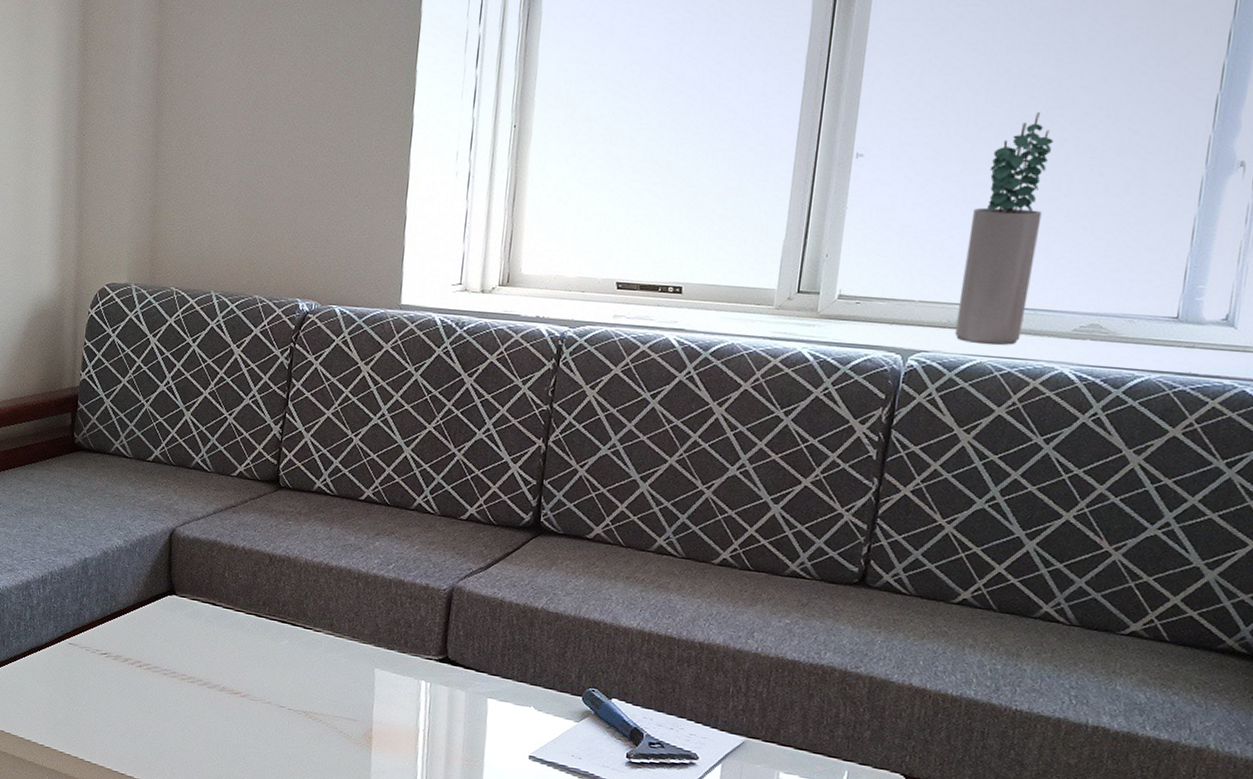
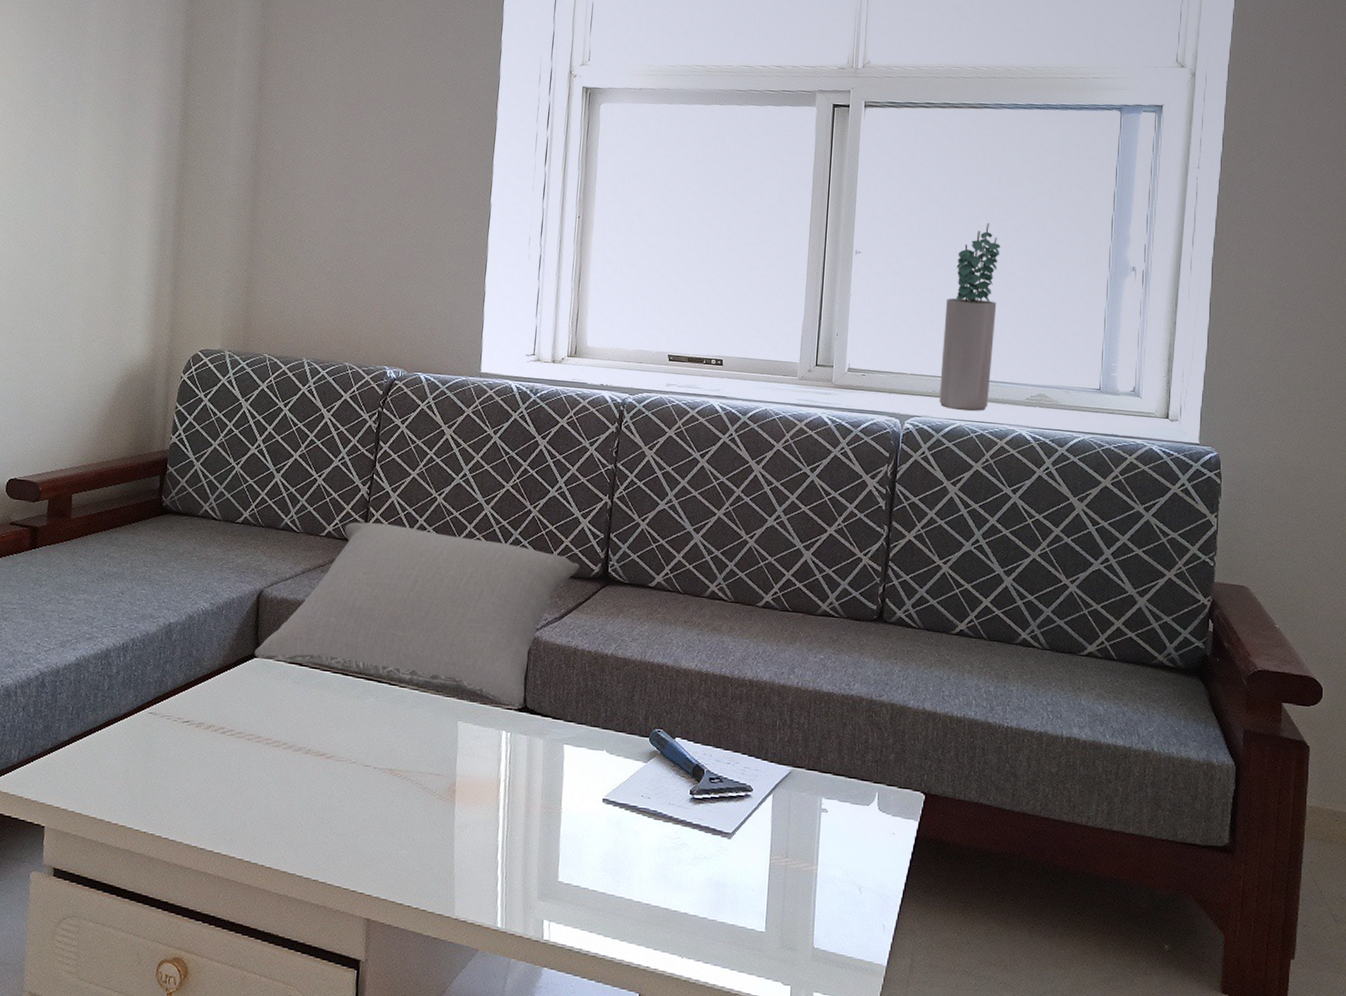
pillow: none [168,462,509,657] -> present [254,522,581,707]

